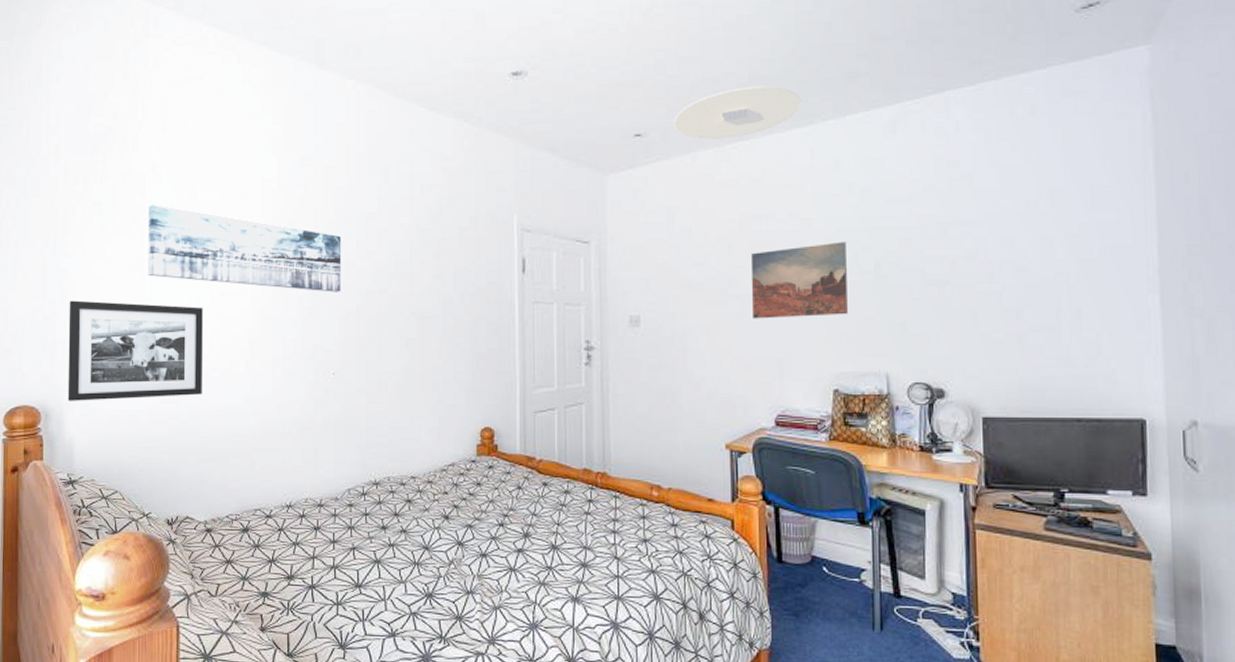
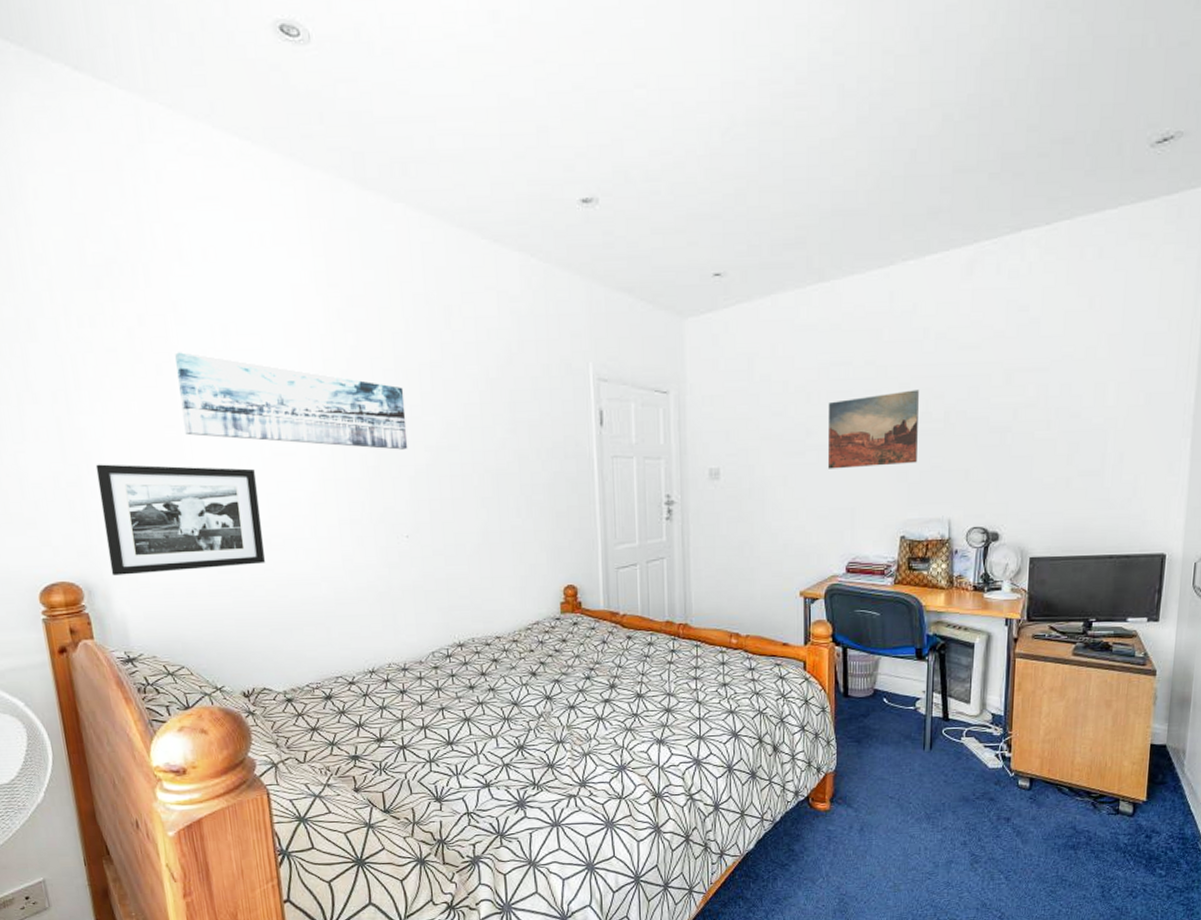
ceiling light: present [674,86,801,139] -> none [754,221,883,280]

